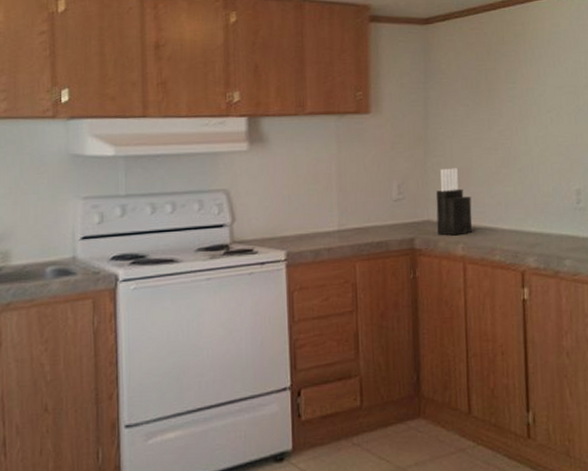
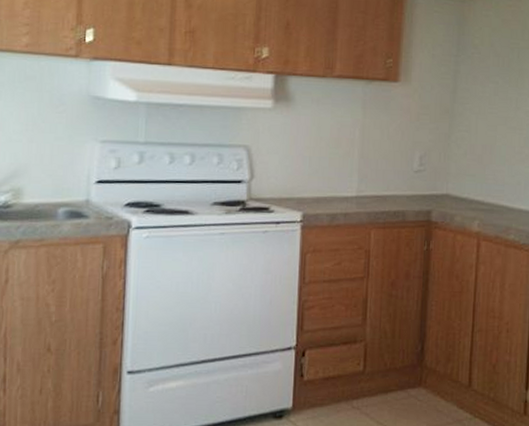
knife block: present [436,168,472,236] -> none [455,144,492,212]

